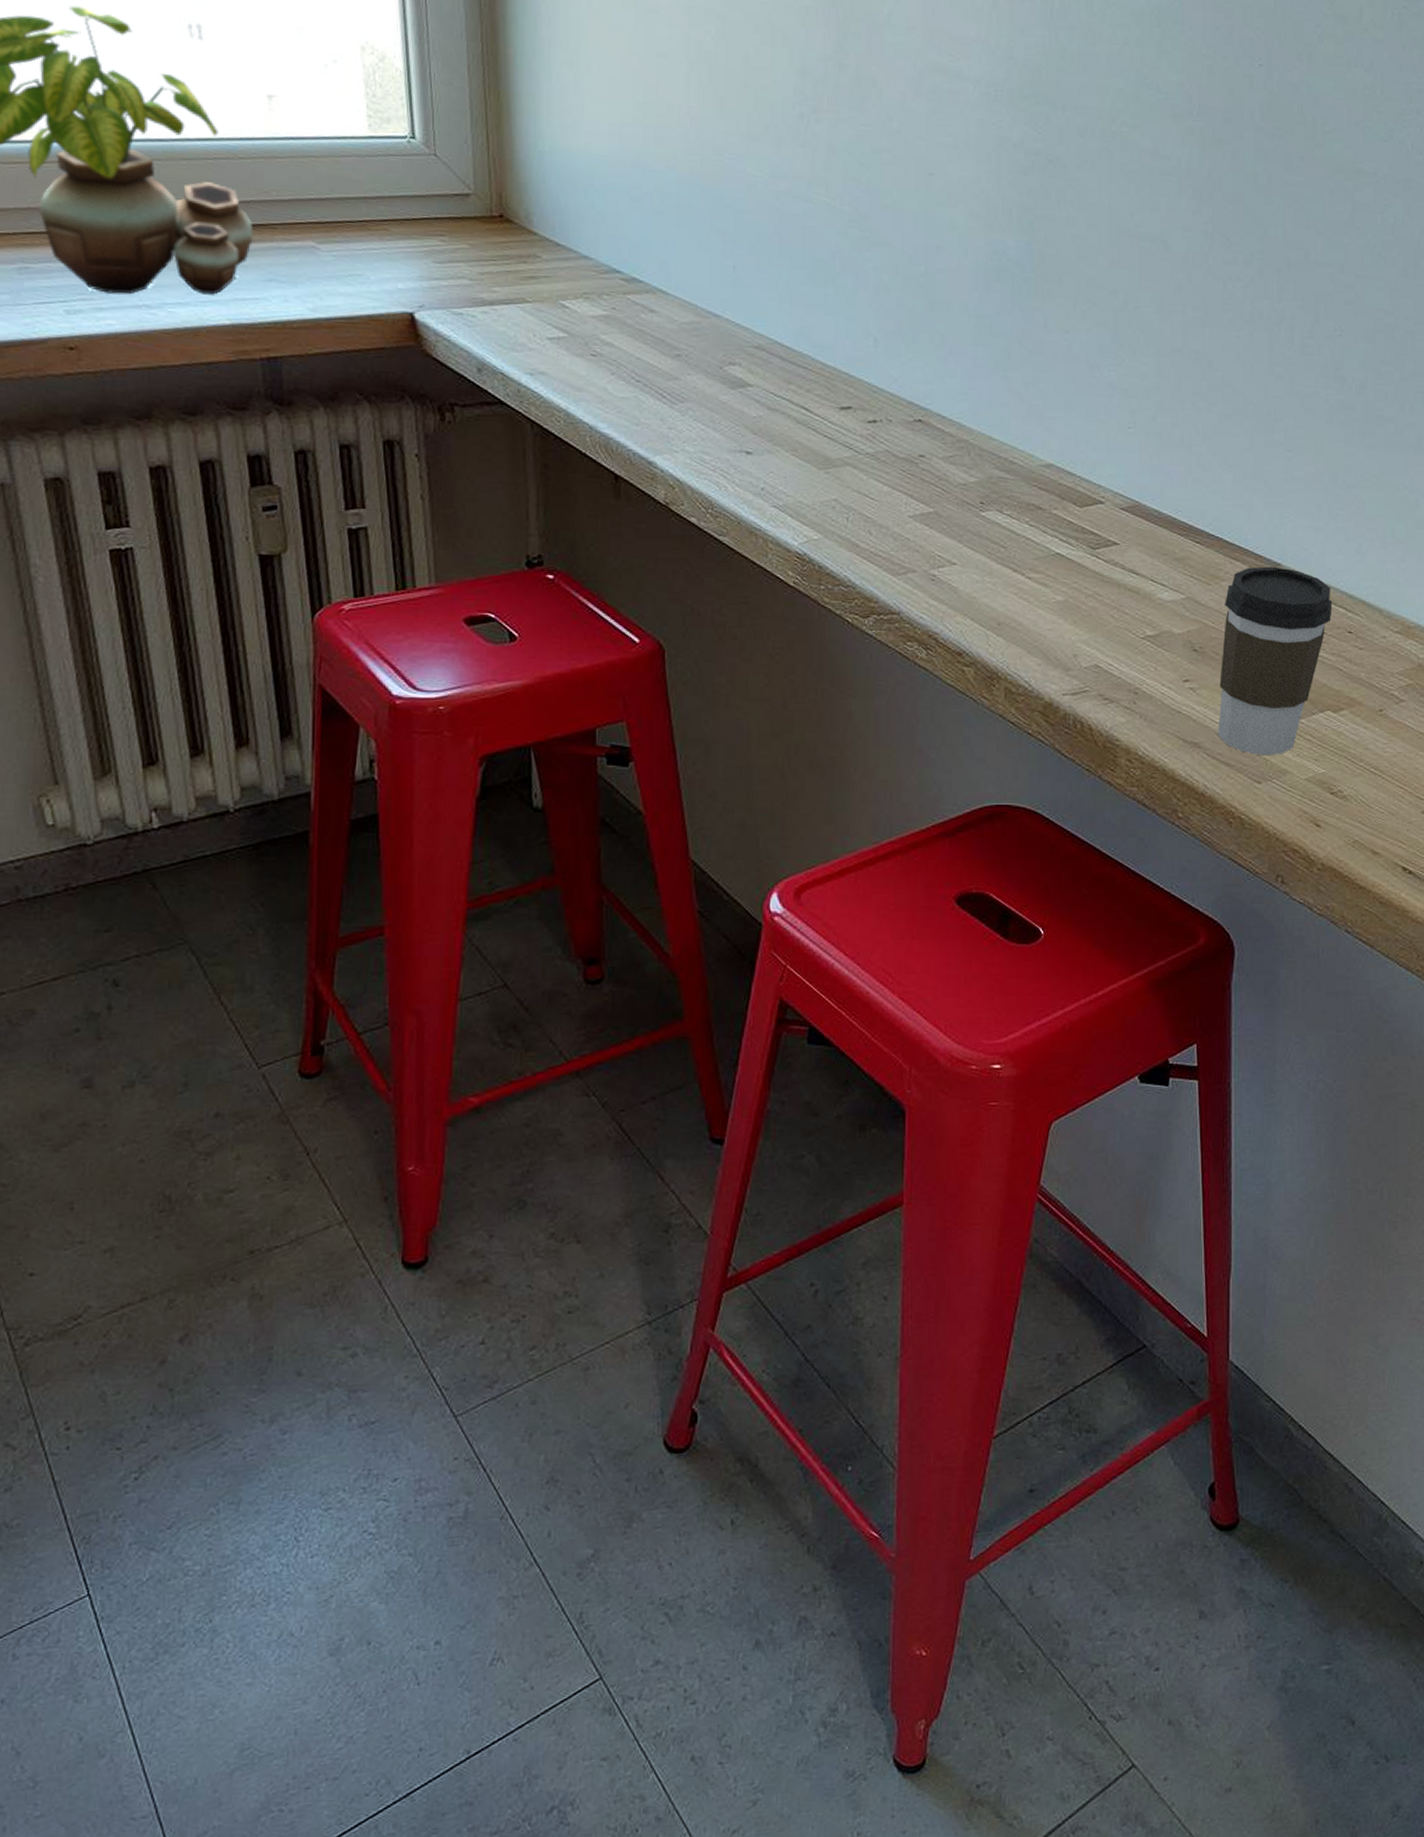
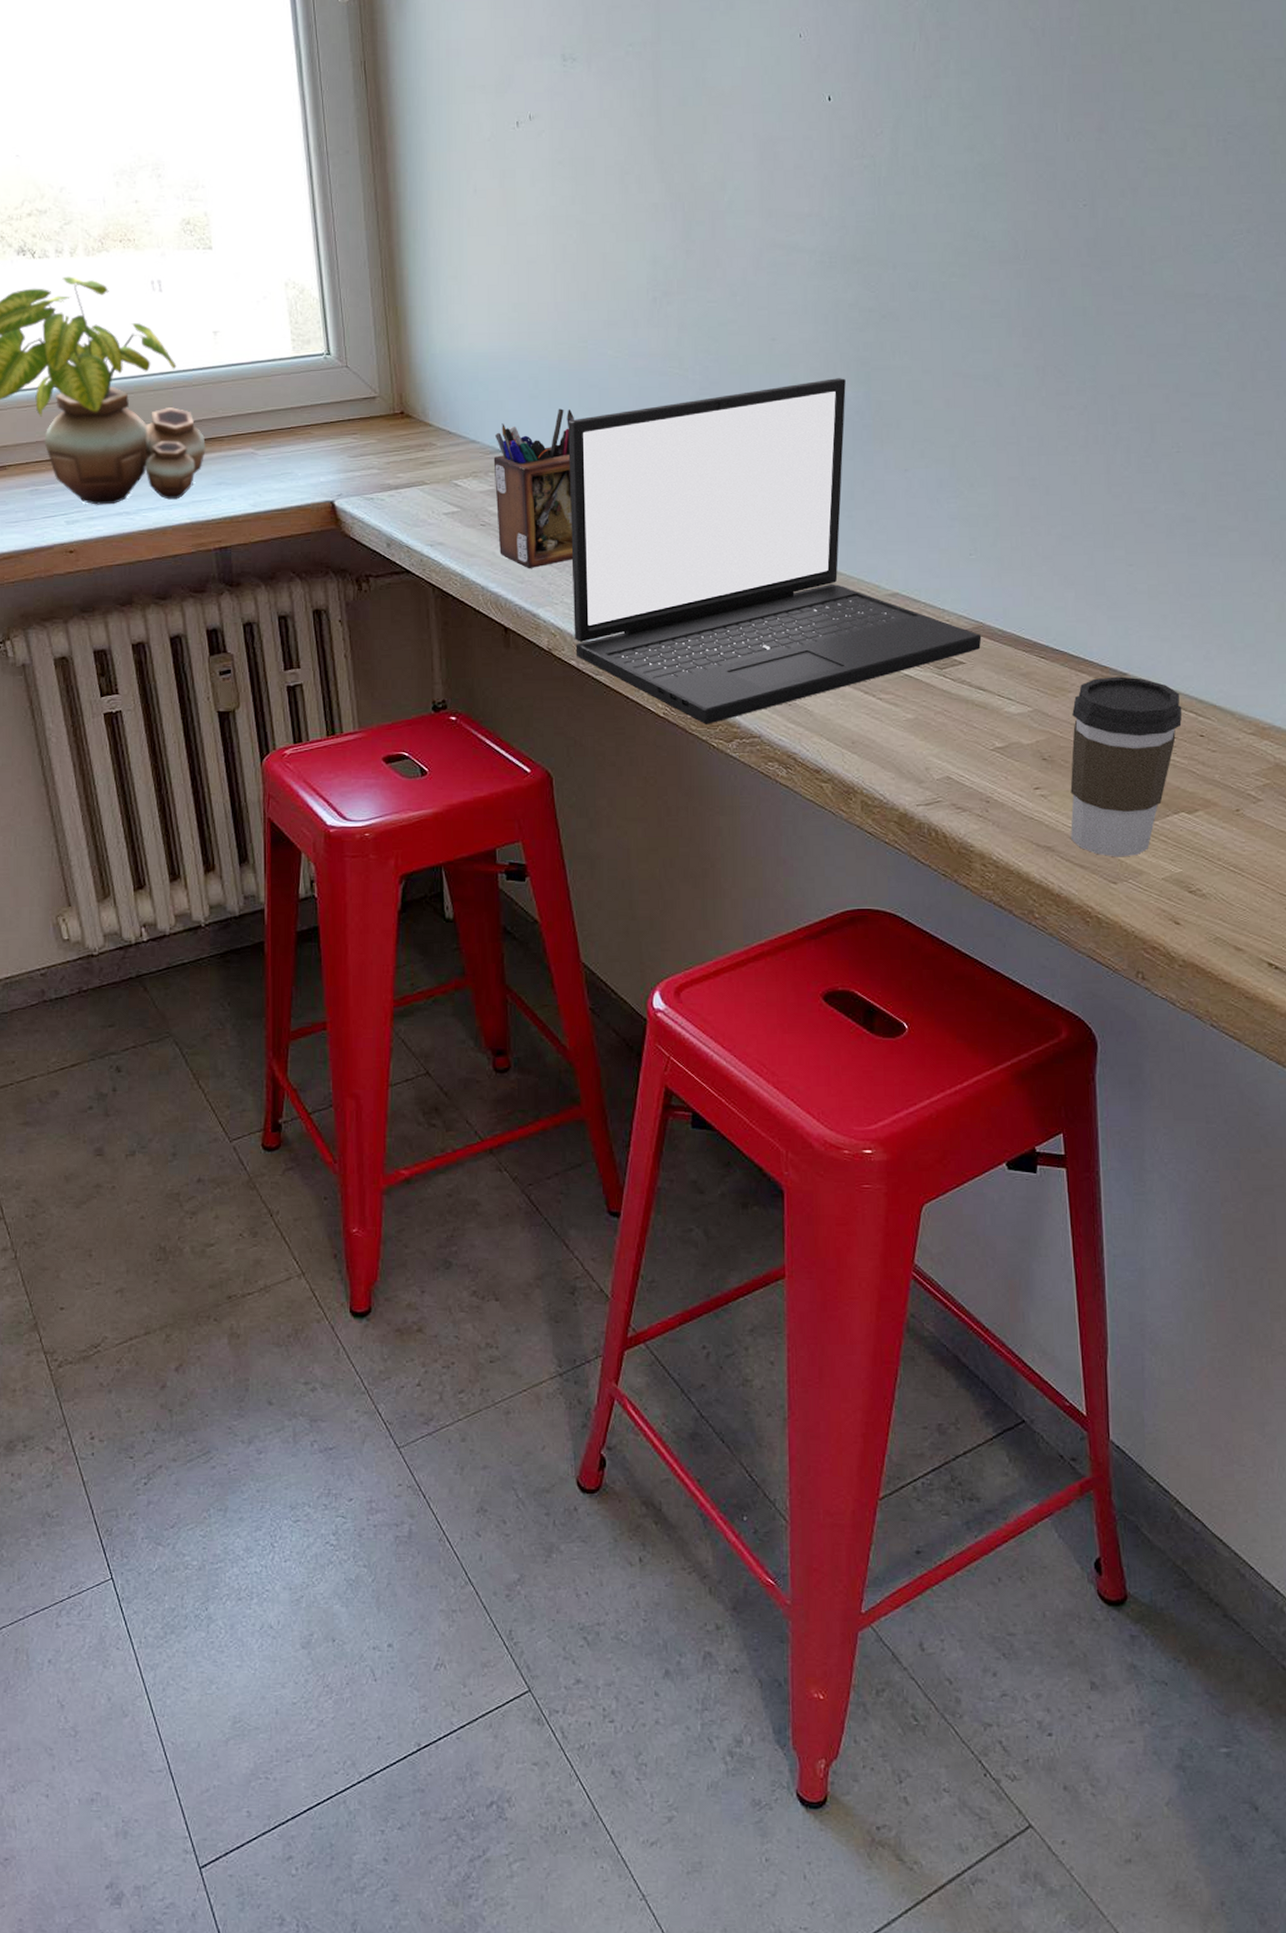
desk organizer: none [608,228,705,409] -> present [493,408,574,568]
laptop: none [695,224,1137,597] -> present [568,378,982,724]

